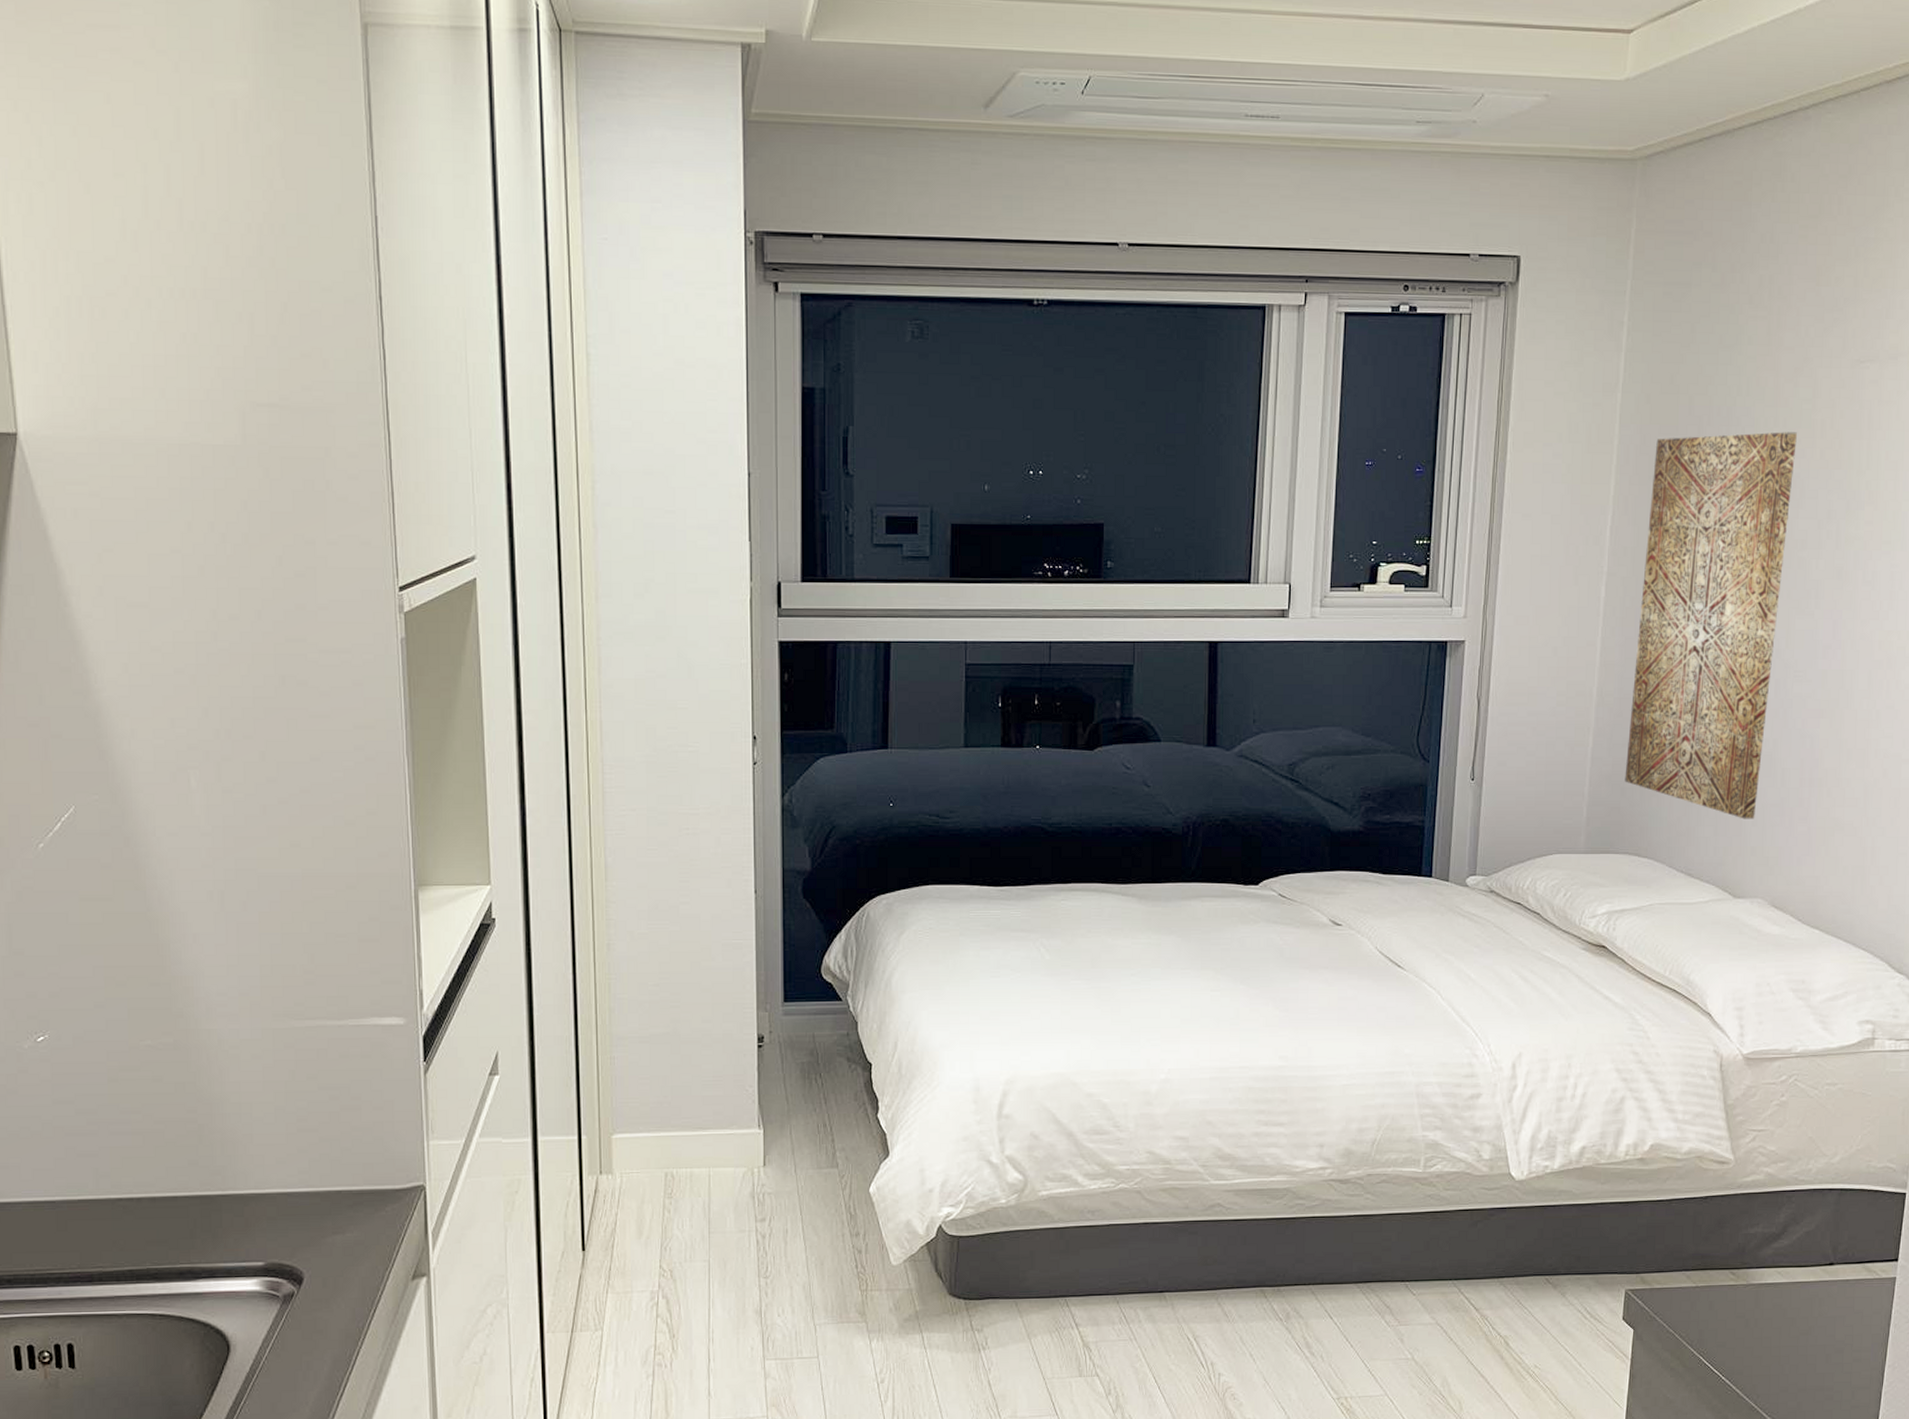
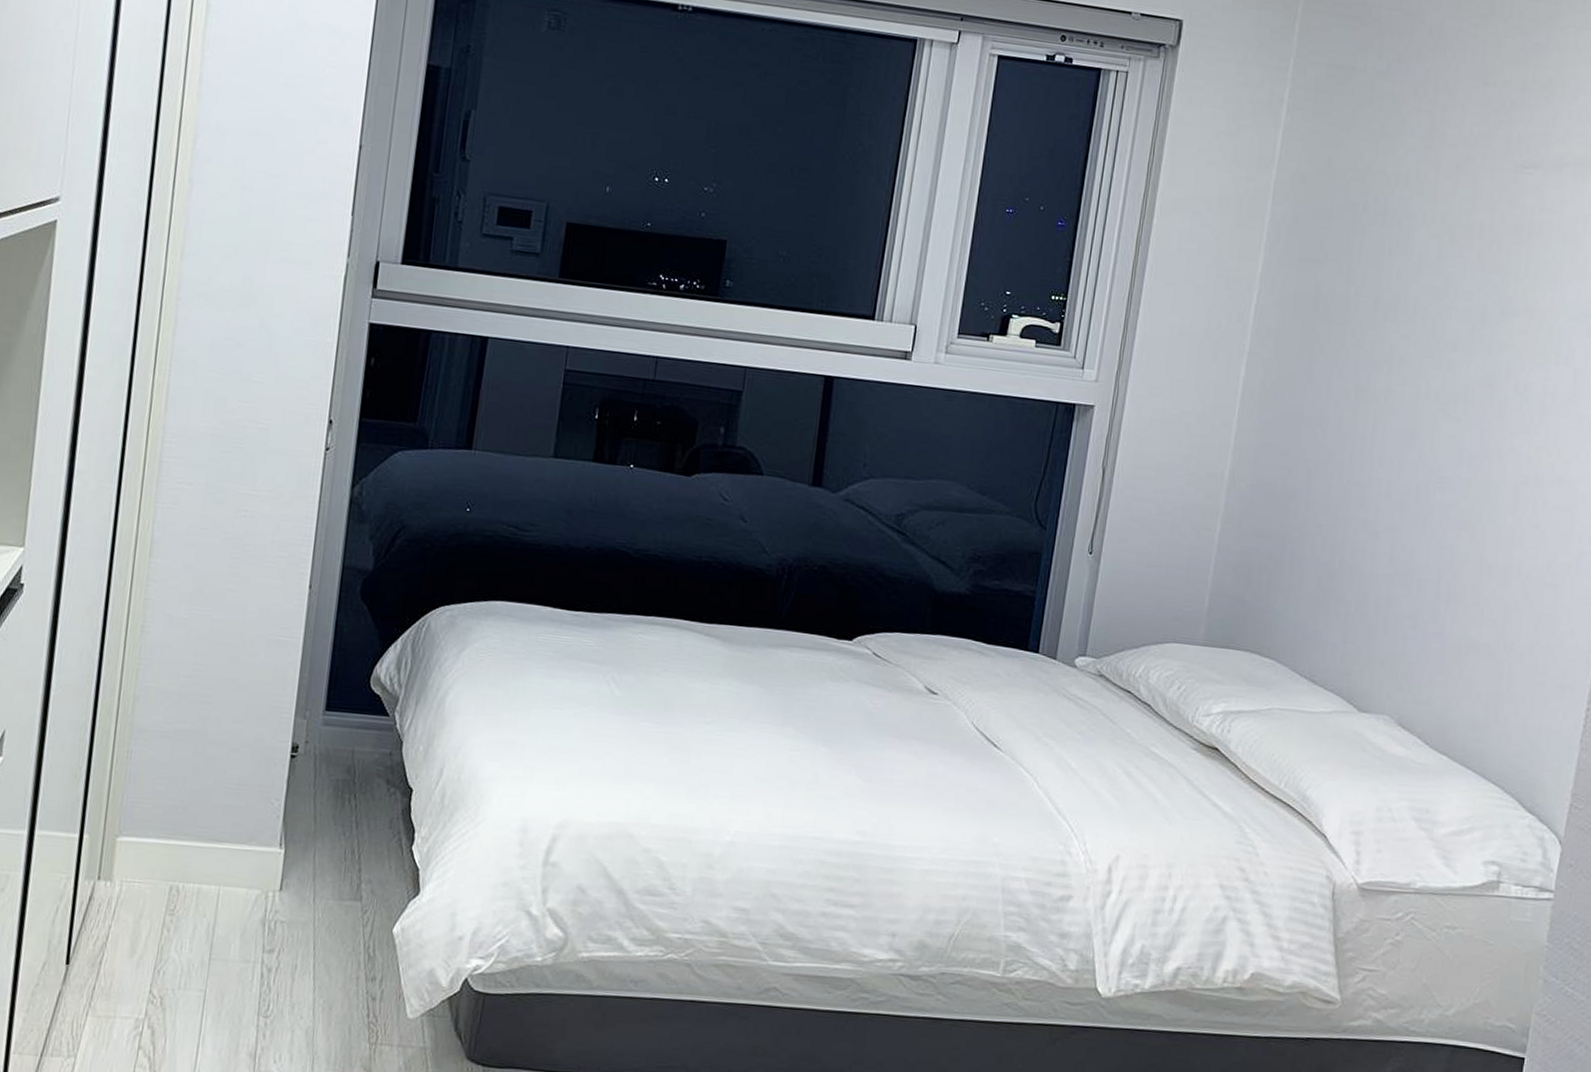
wall art: present [1625,432,1797,819] -> none [1251,220,1455,630]

